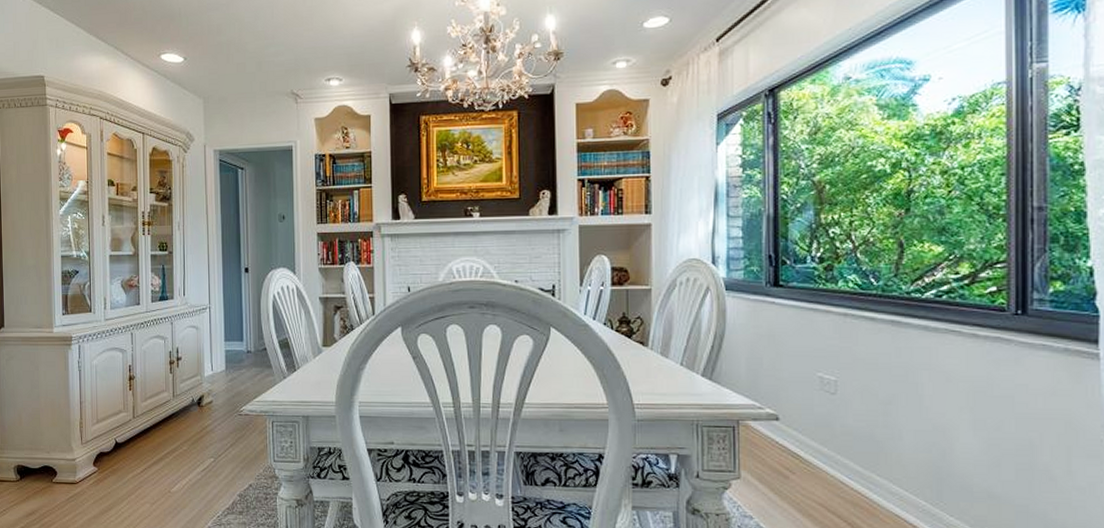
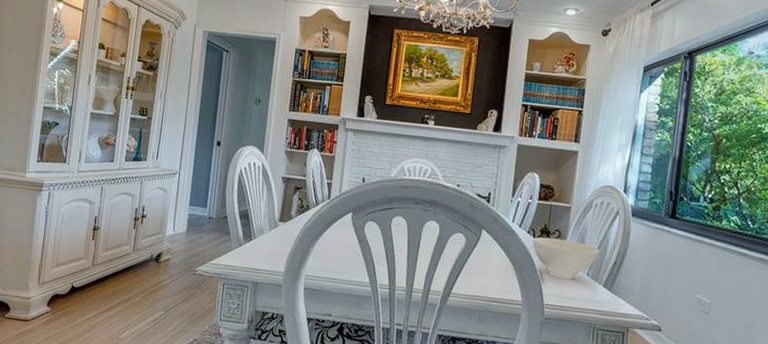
bowl: none [610,327,693,373] -> present [532,237,600,280]

